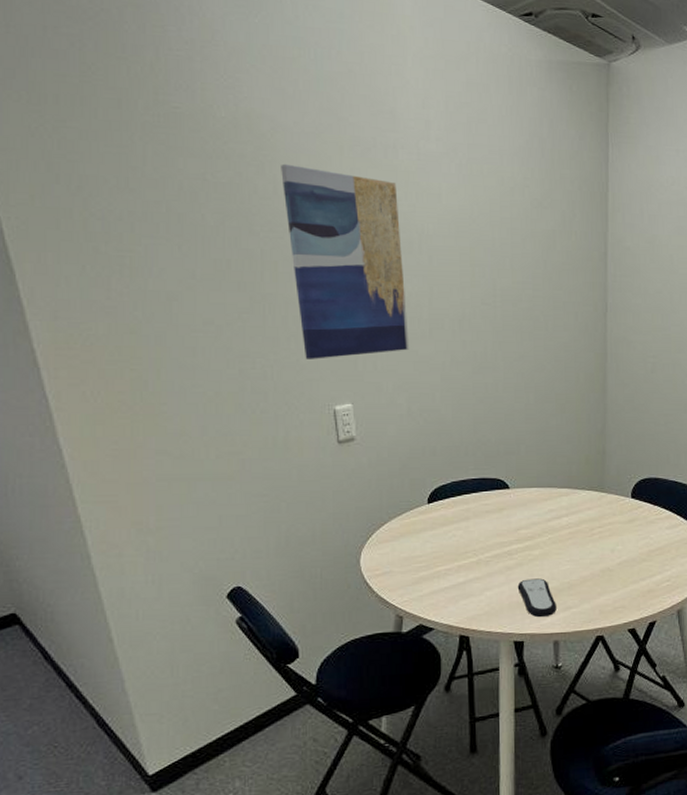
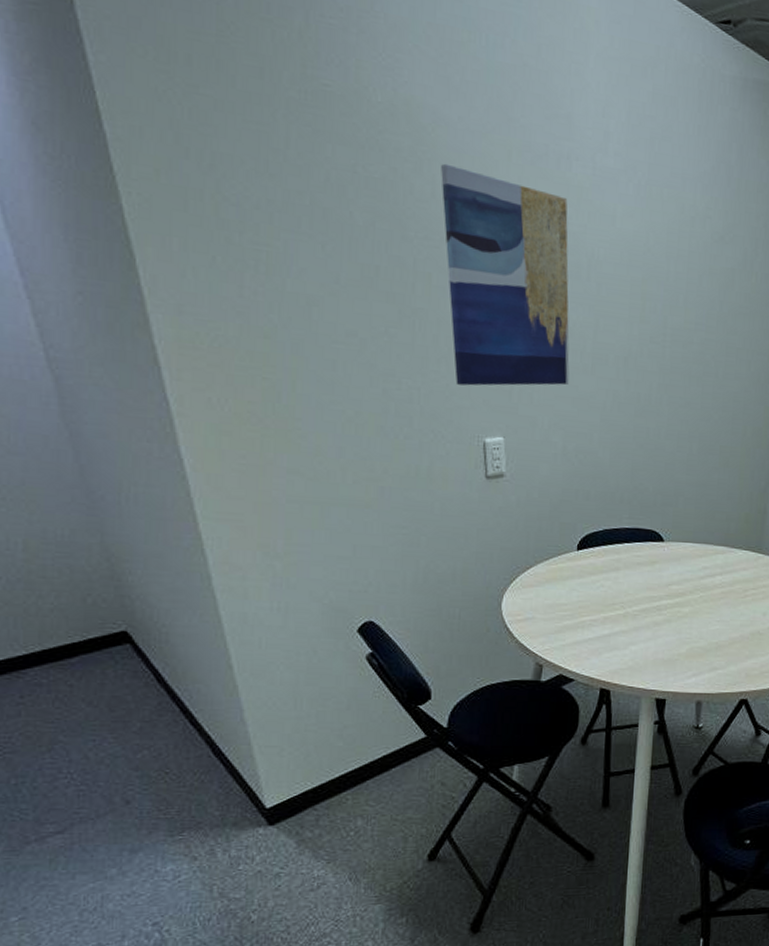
remote control: present [517,578,557,618] -> none [664,636,702,677]

